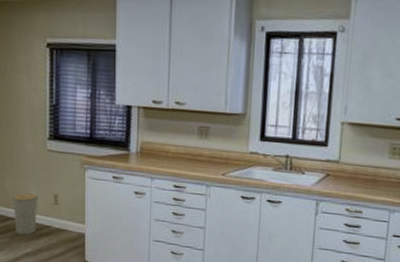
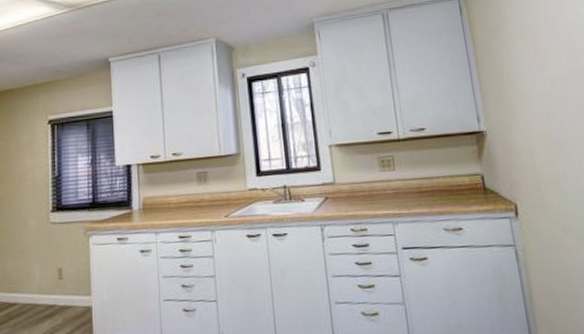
trash can: present [12,192,38,236] -> none [14,272,42,322]

